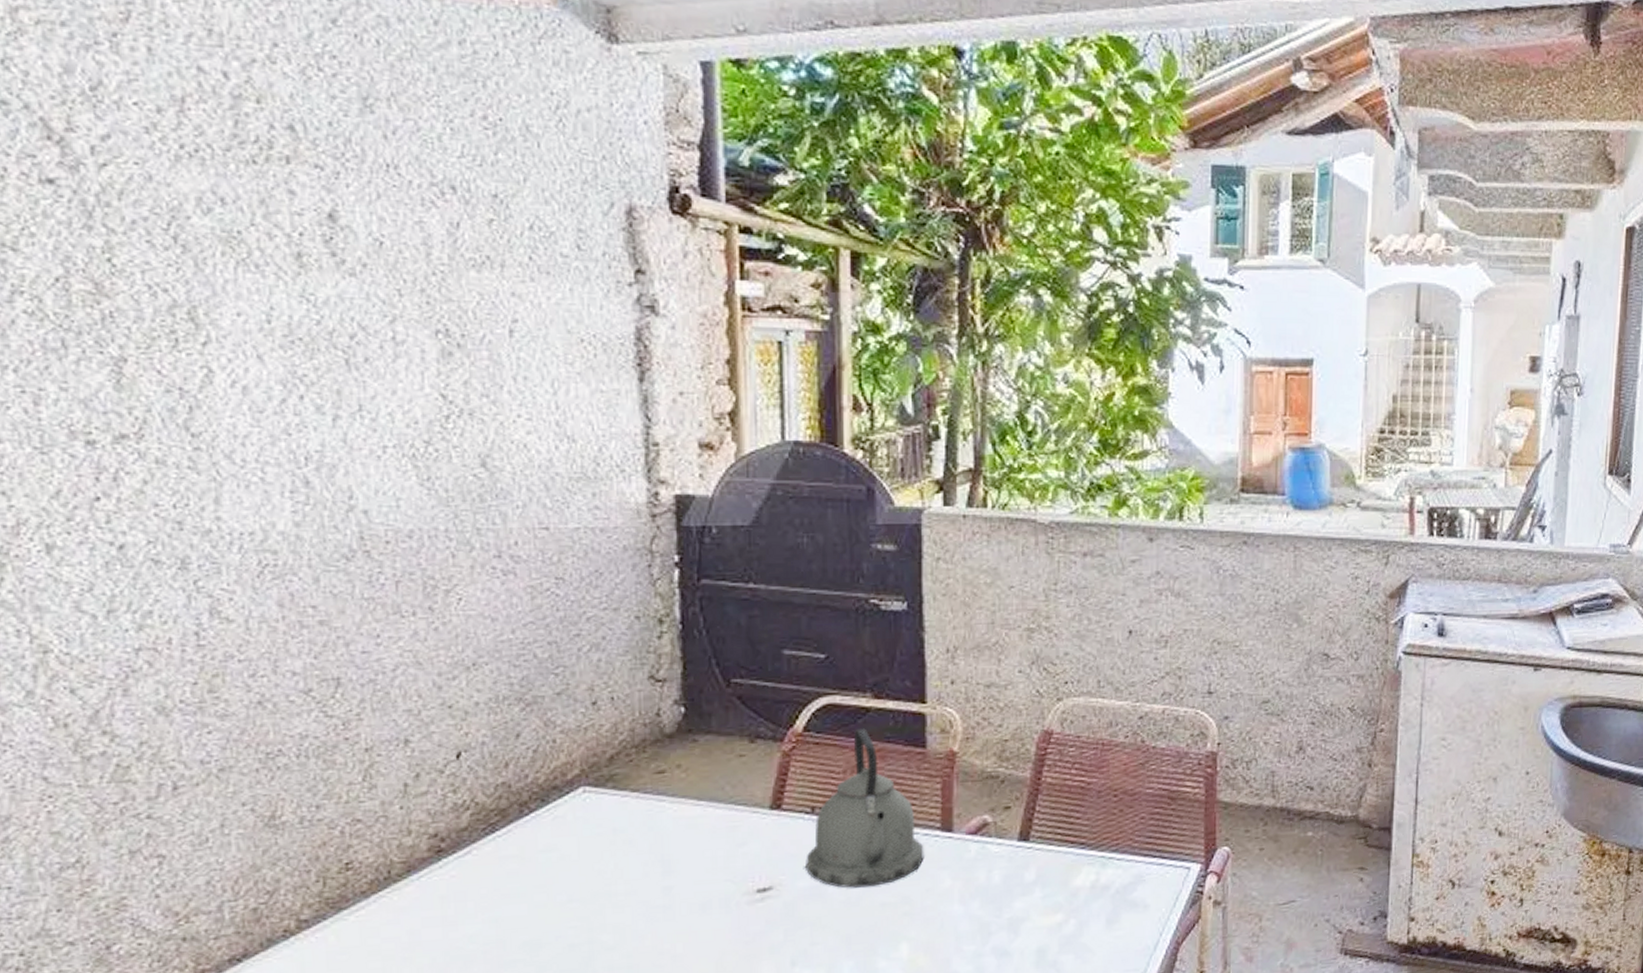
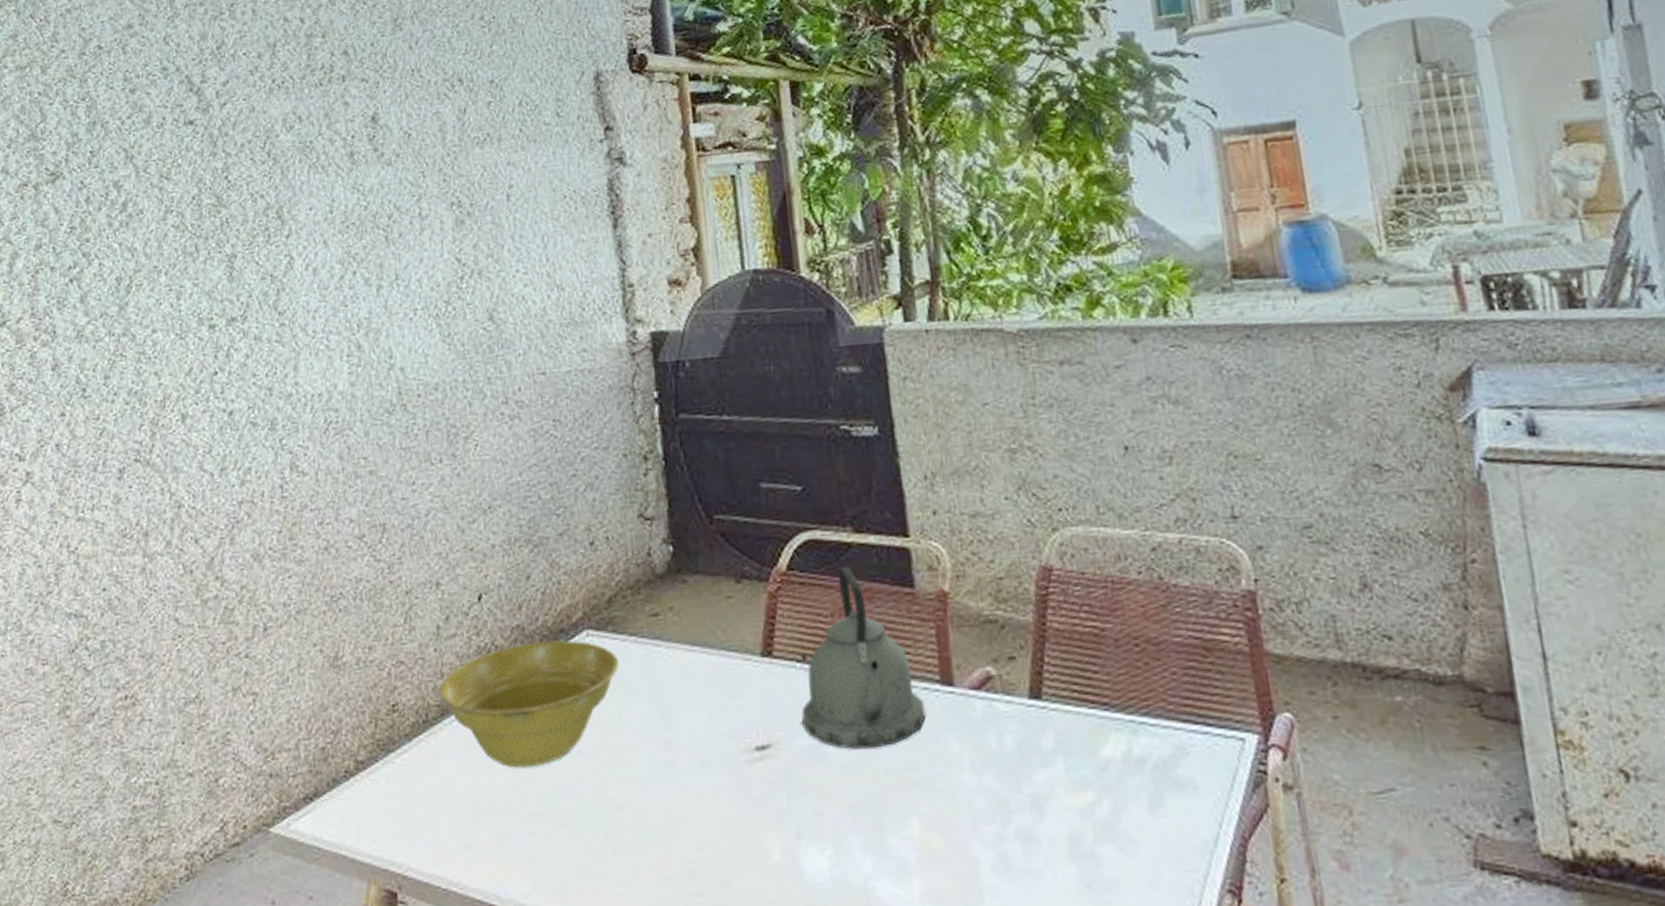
planter bowl: none [405,796,618,919] -> present [439,640,619,768]

